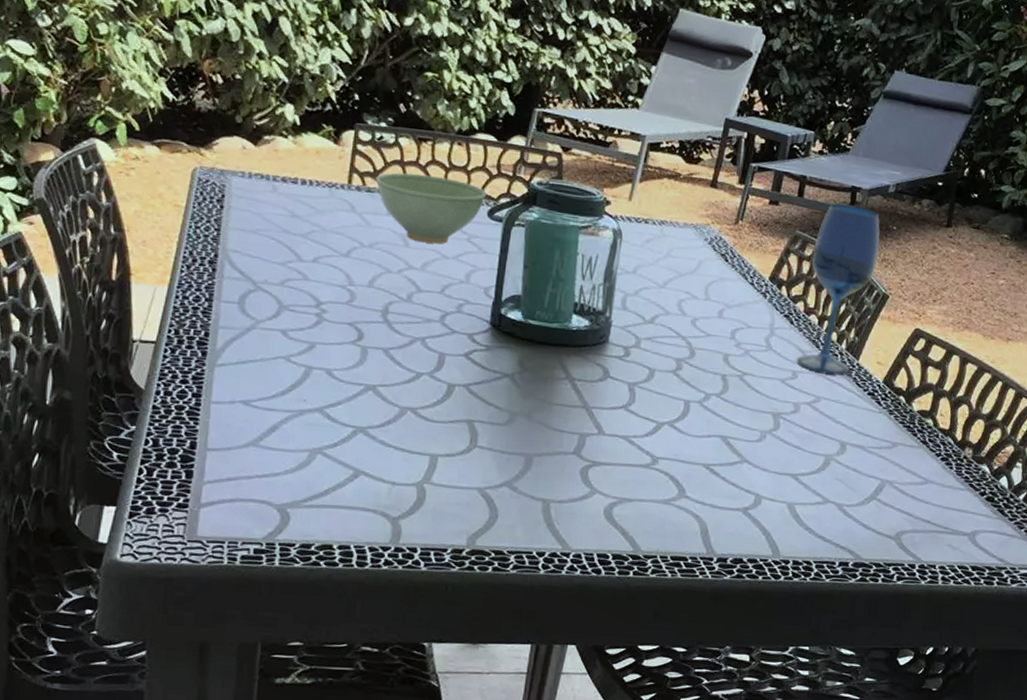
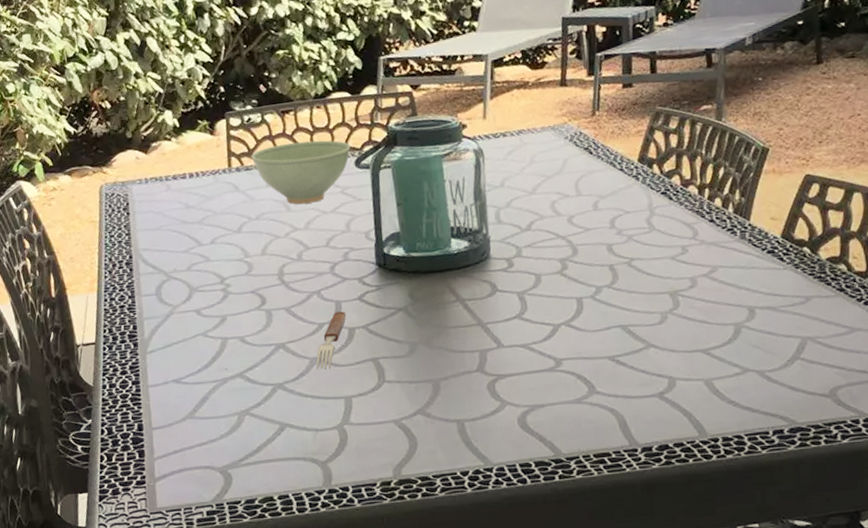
fork: none [405,364,449,423] -> present [316,311,347,369]
wineglass: present [797,203,880,375] -> none [678,67,748,242]

